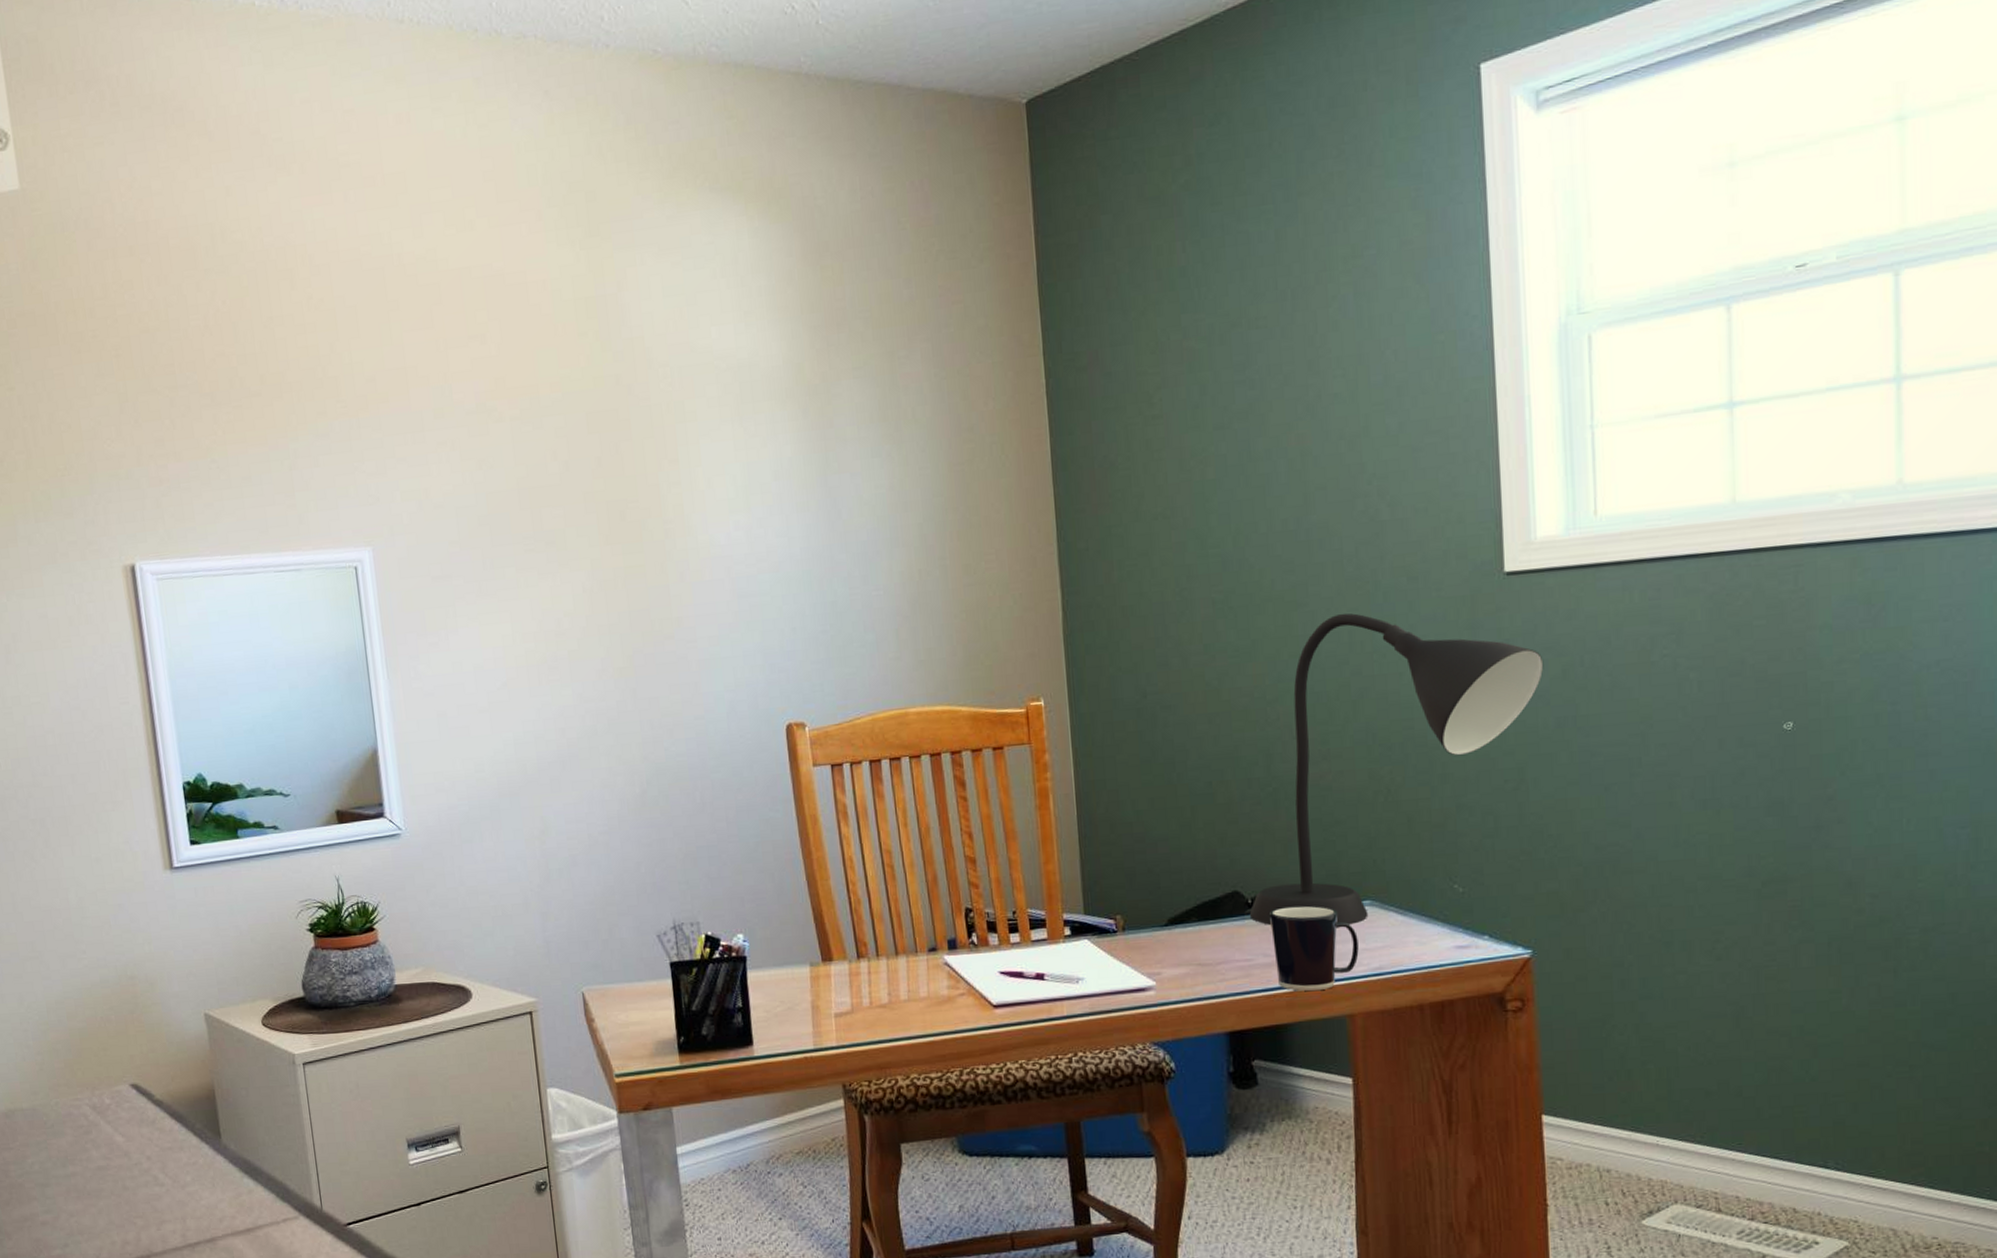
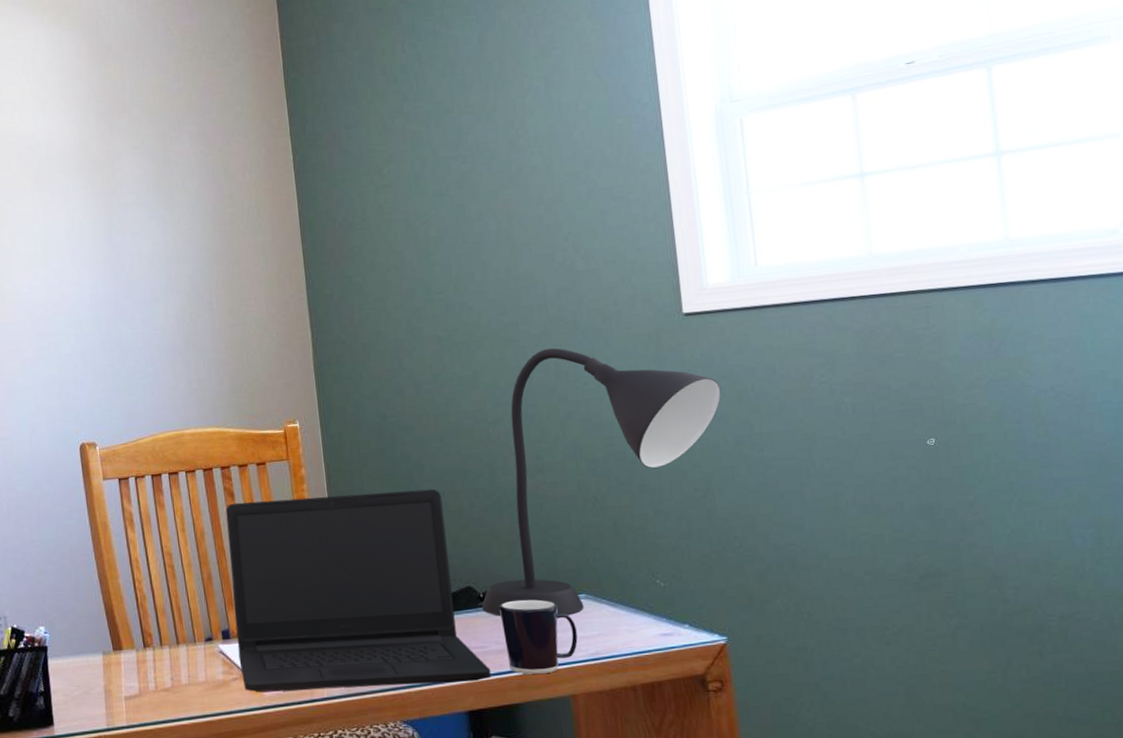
laptop: none [955,778,1257,1010] -> present [226,489,492,693]

